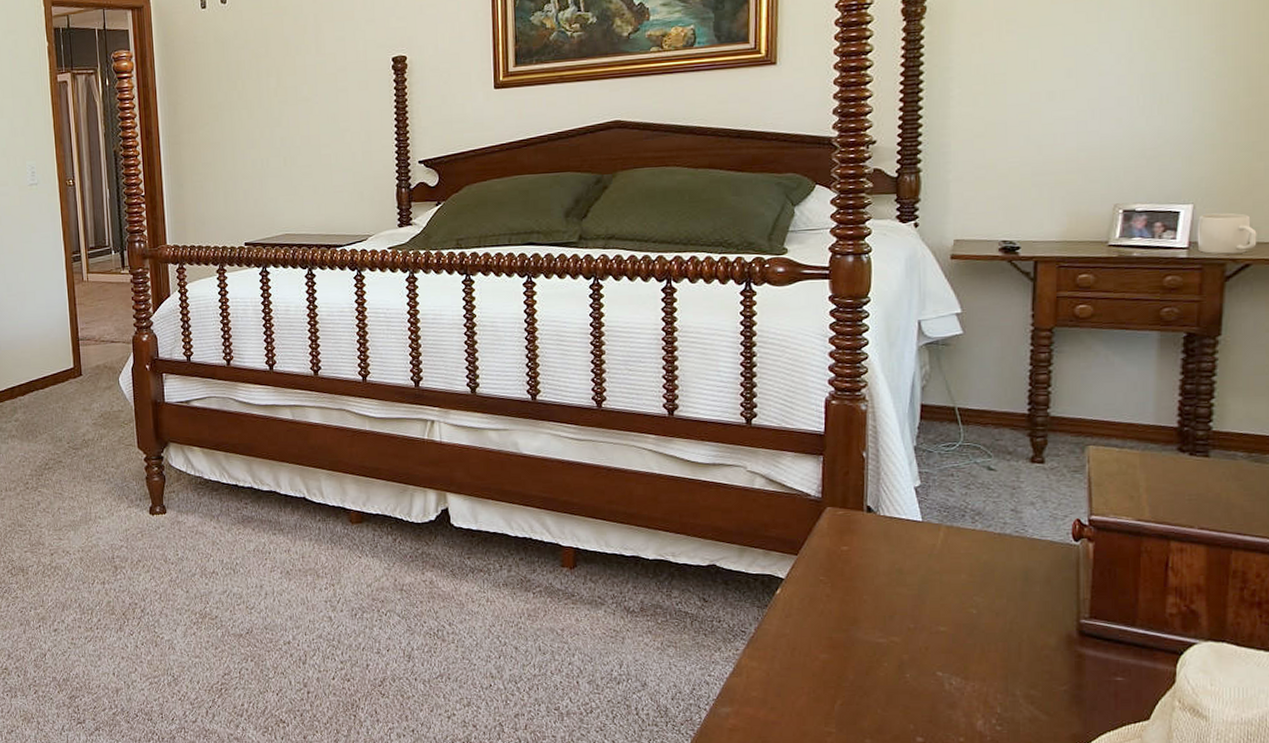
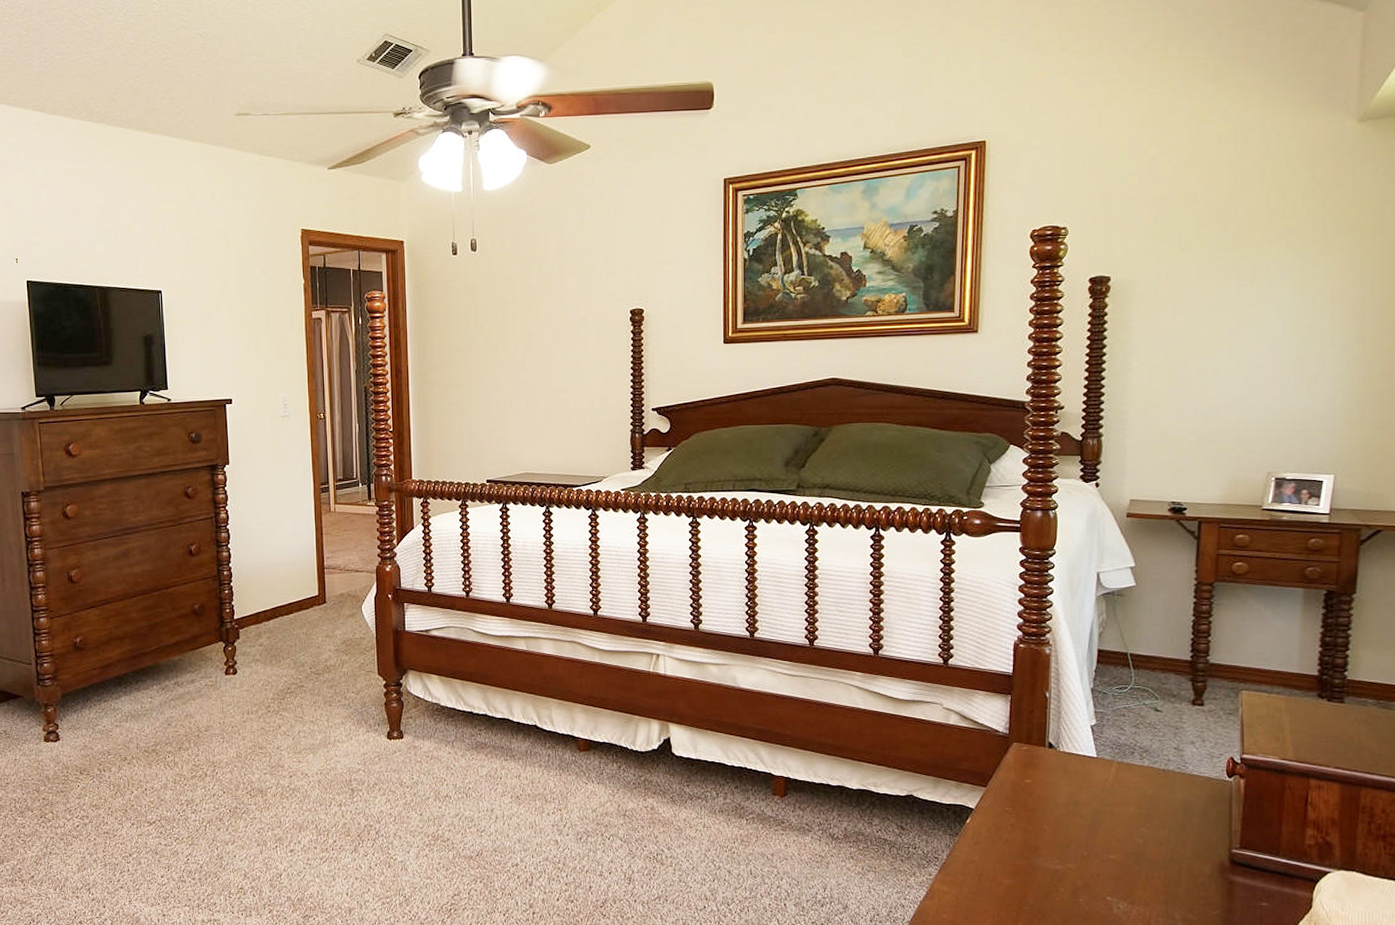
mug: present [1197,212,1257,255] -> none [1337,483,1387,521]

